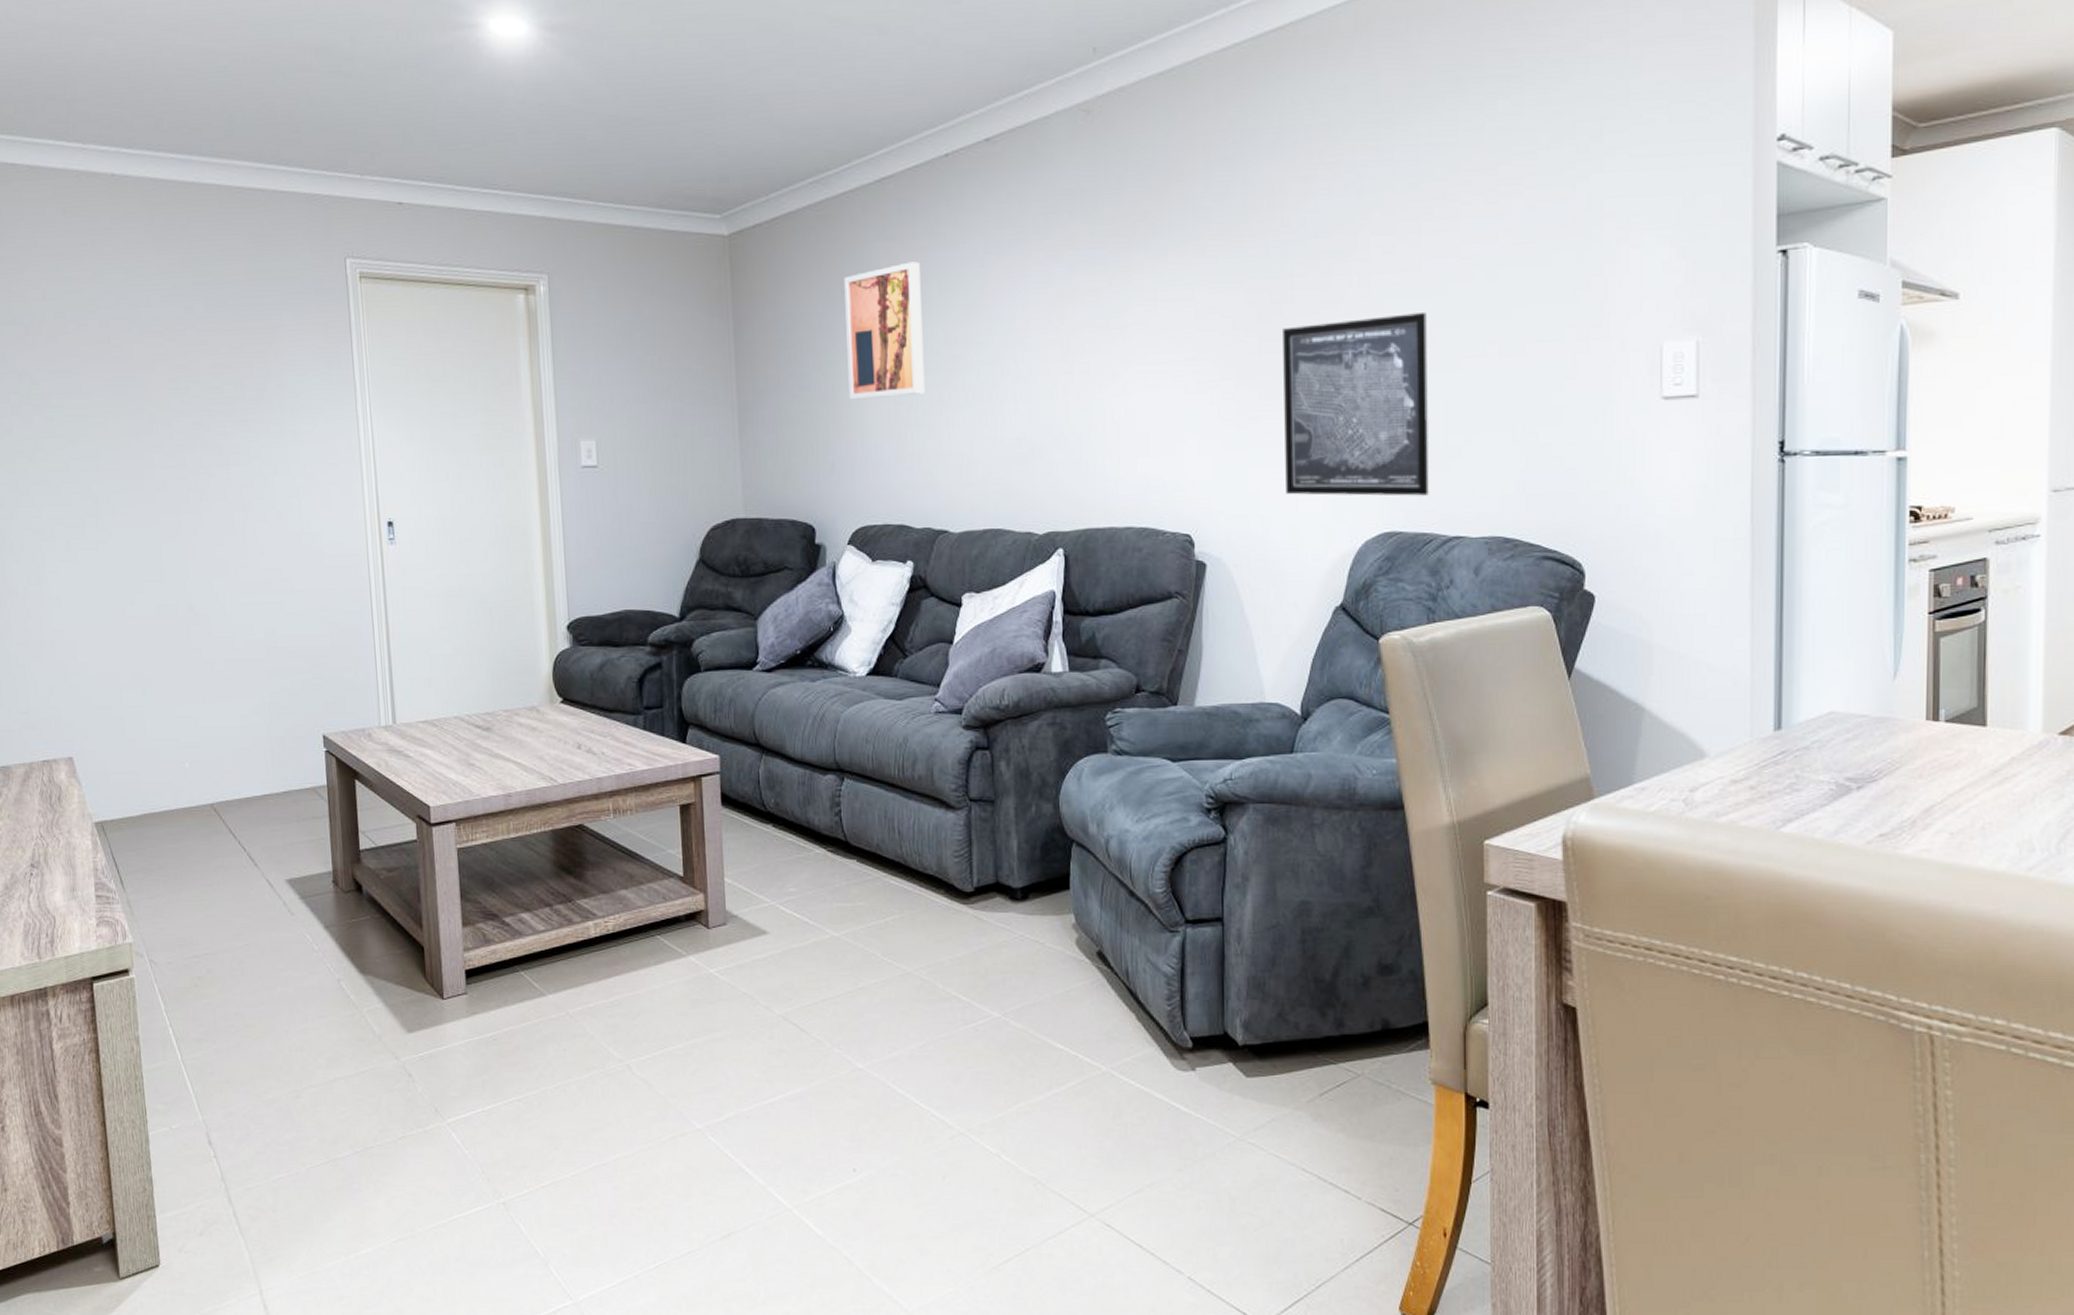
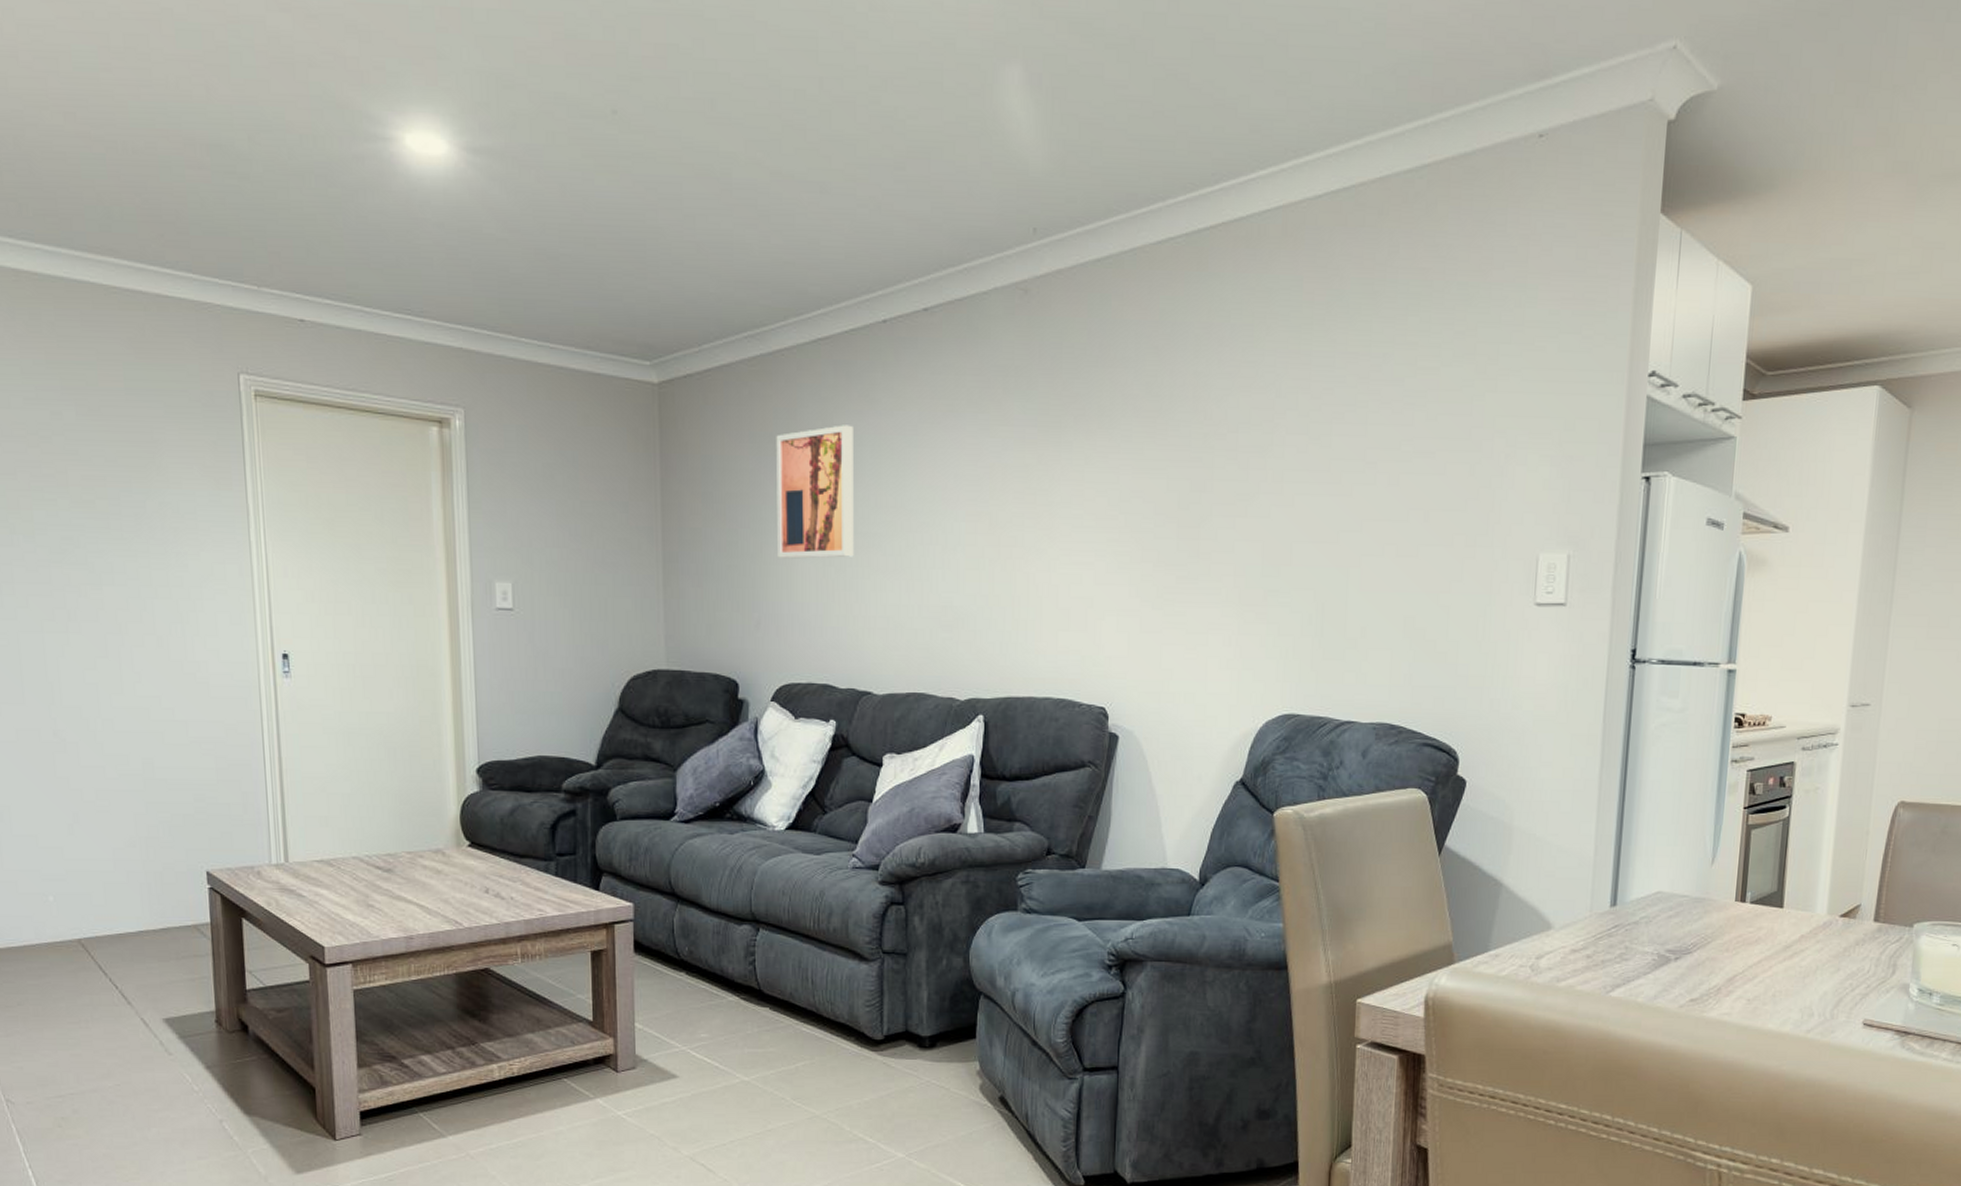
wall art: present [1283,313,1429,496] -> none [1196,511,1333,682]

